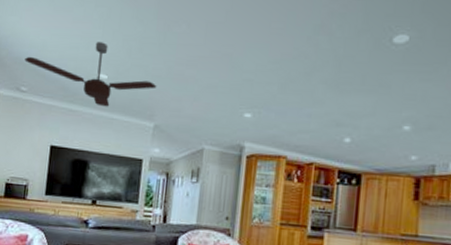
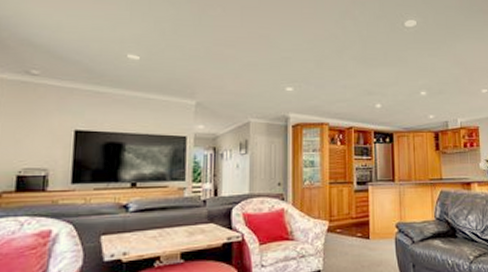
ceiling fan: present [25,42,157,107] -> none [34,23,196,87]

